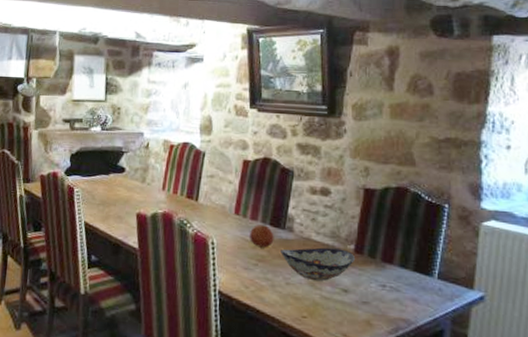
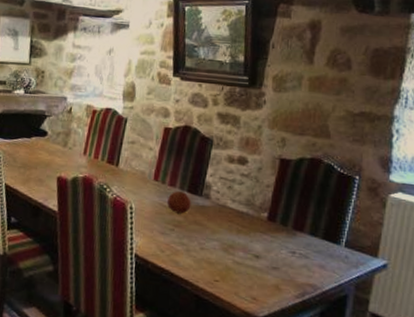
decorative bowl: present [281,247,354,281] -> none [197,214,267,247]

